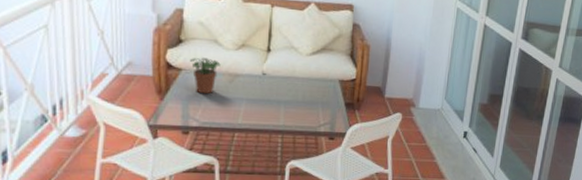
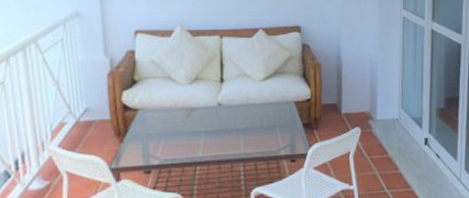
potted plant: present [190,57,221,94] -> none [146,95,176,132]

